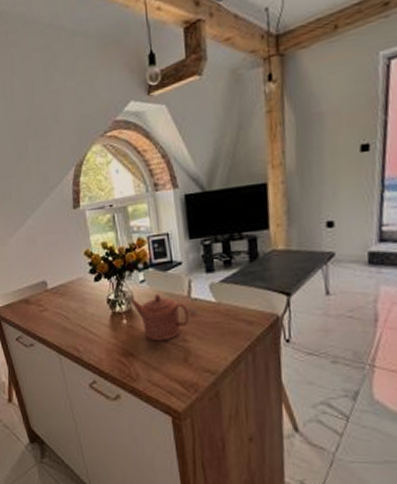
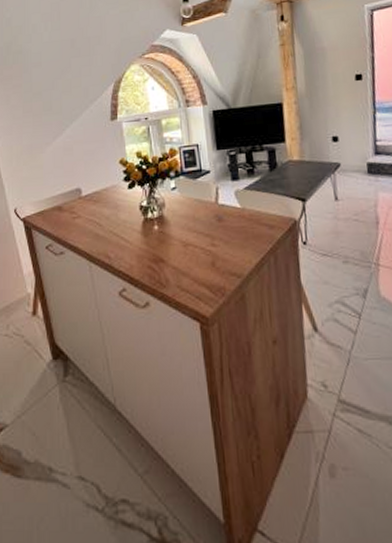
teapot: present [131,294,190,341] -> none [162,201,217,246]

